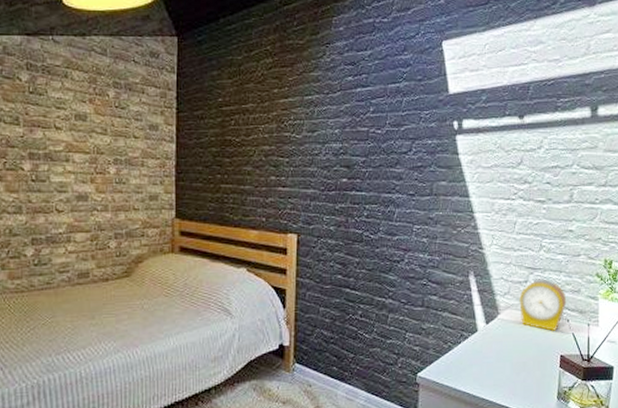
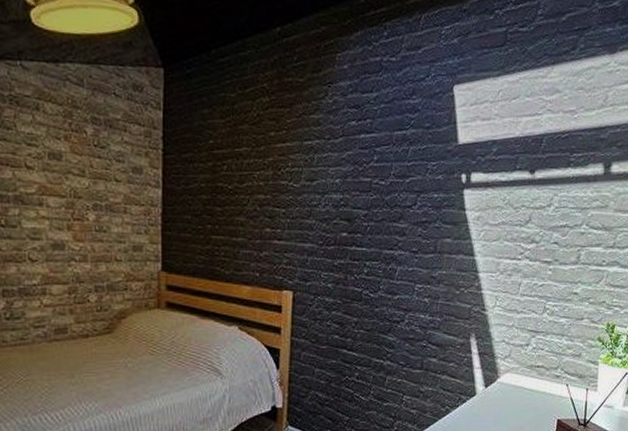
alarm clock: present [519,278,567,332] -> none [519,342,567,397]

